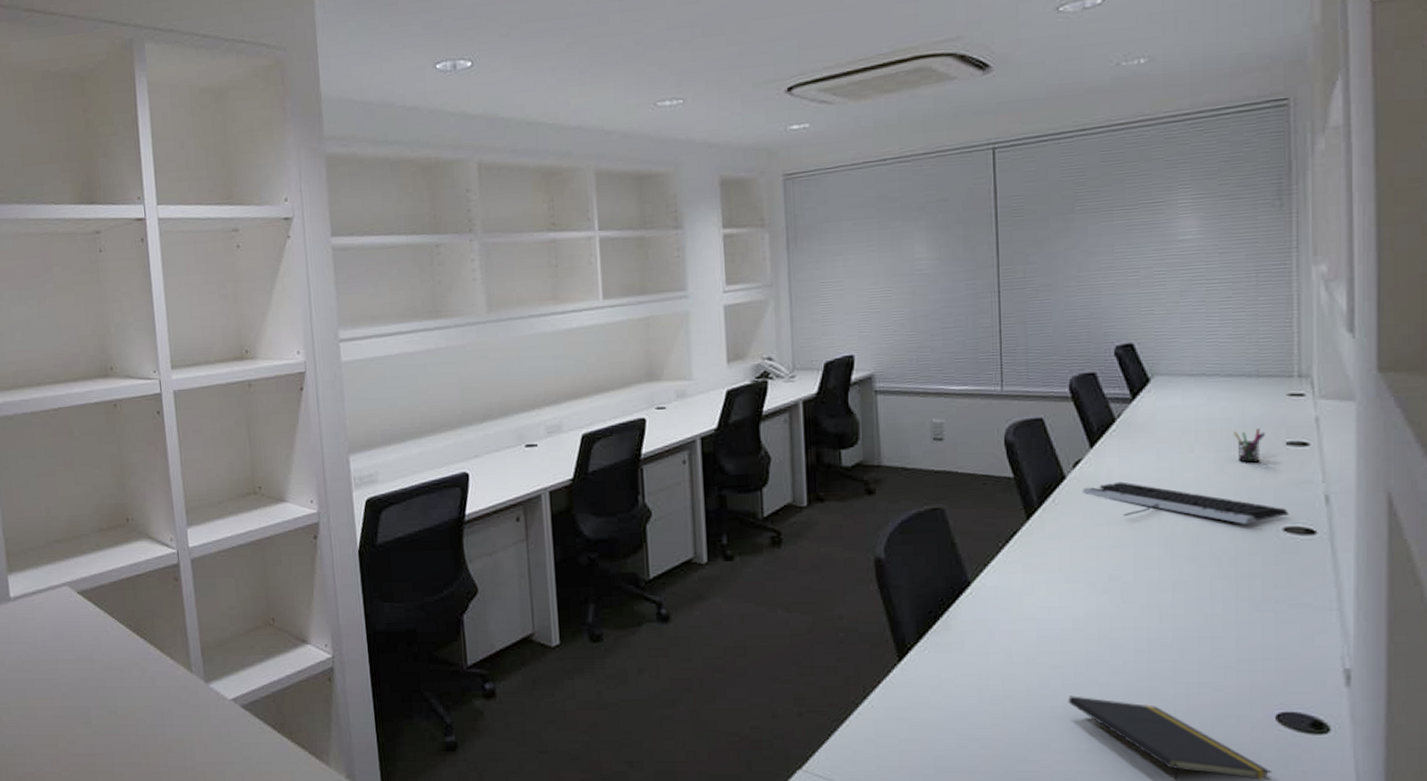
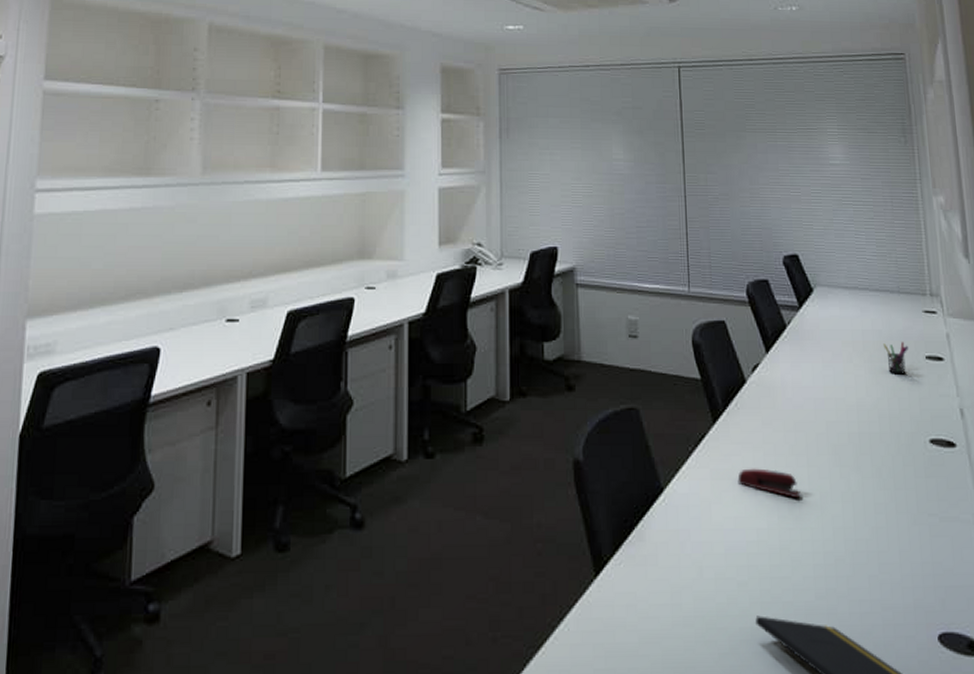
stapler: none [1053,561,1126,589] -> present [737,468,802,499]
keyboard: present [1081,481,1290,524] -> none [760,388,934,435]

